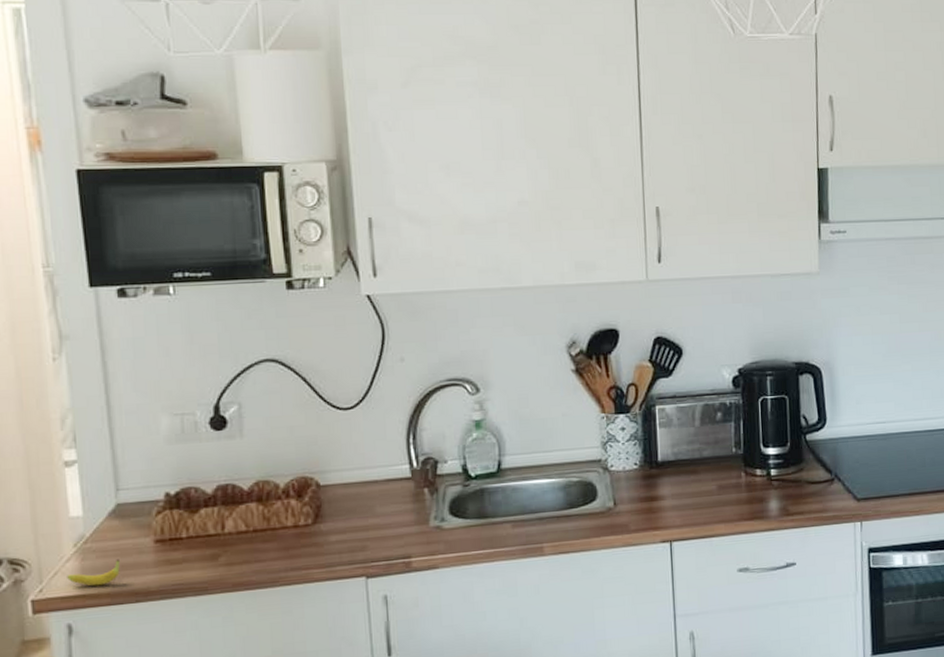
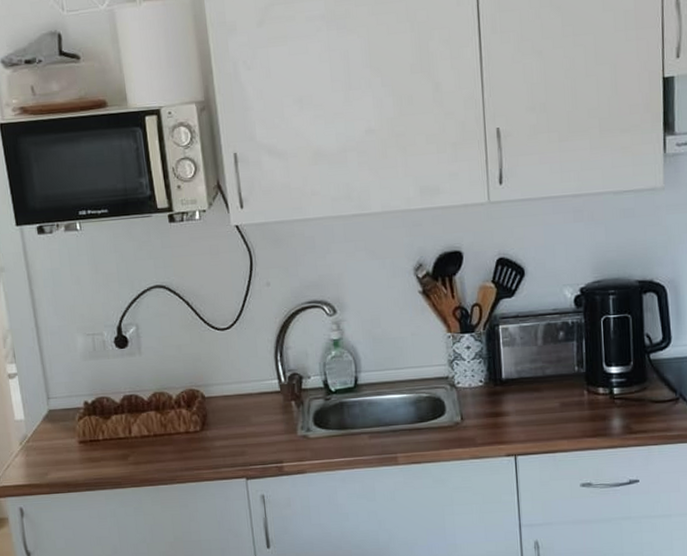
fruit: present [67,559,120,586] -> none [16,456,55,478]

